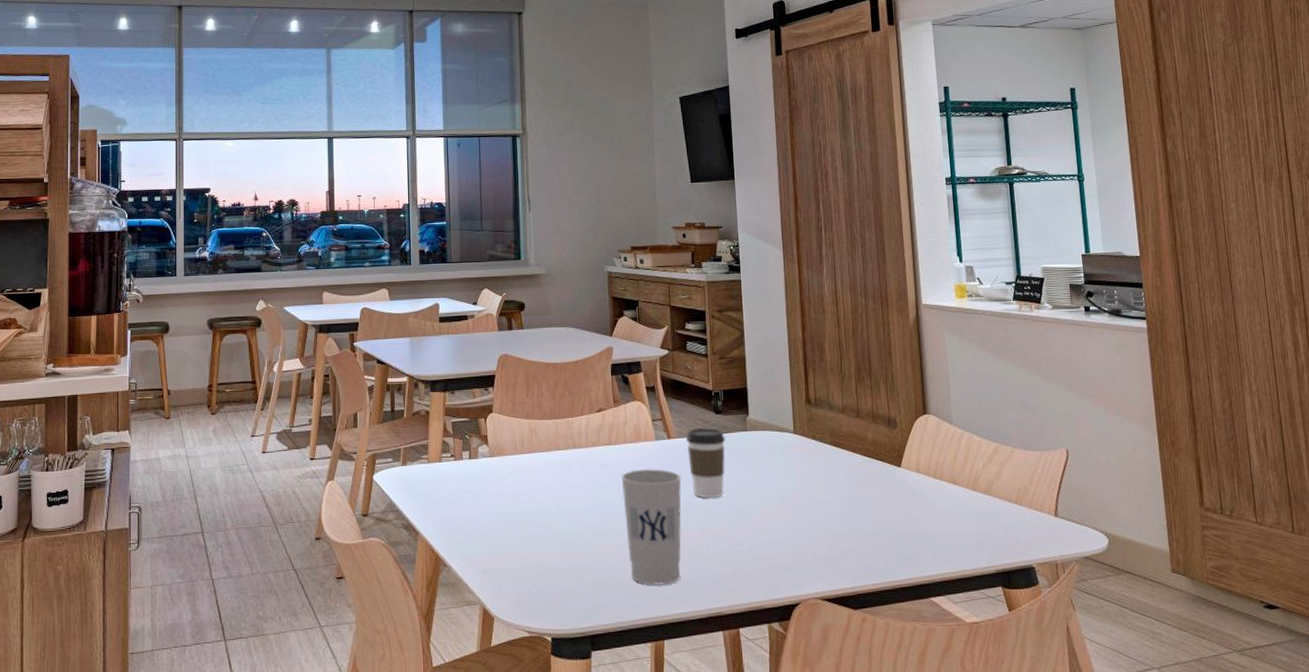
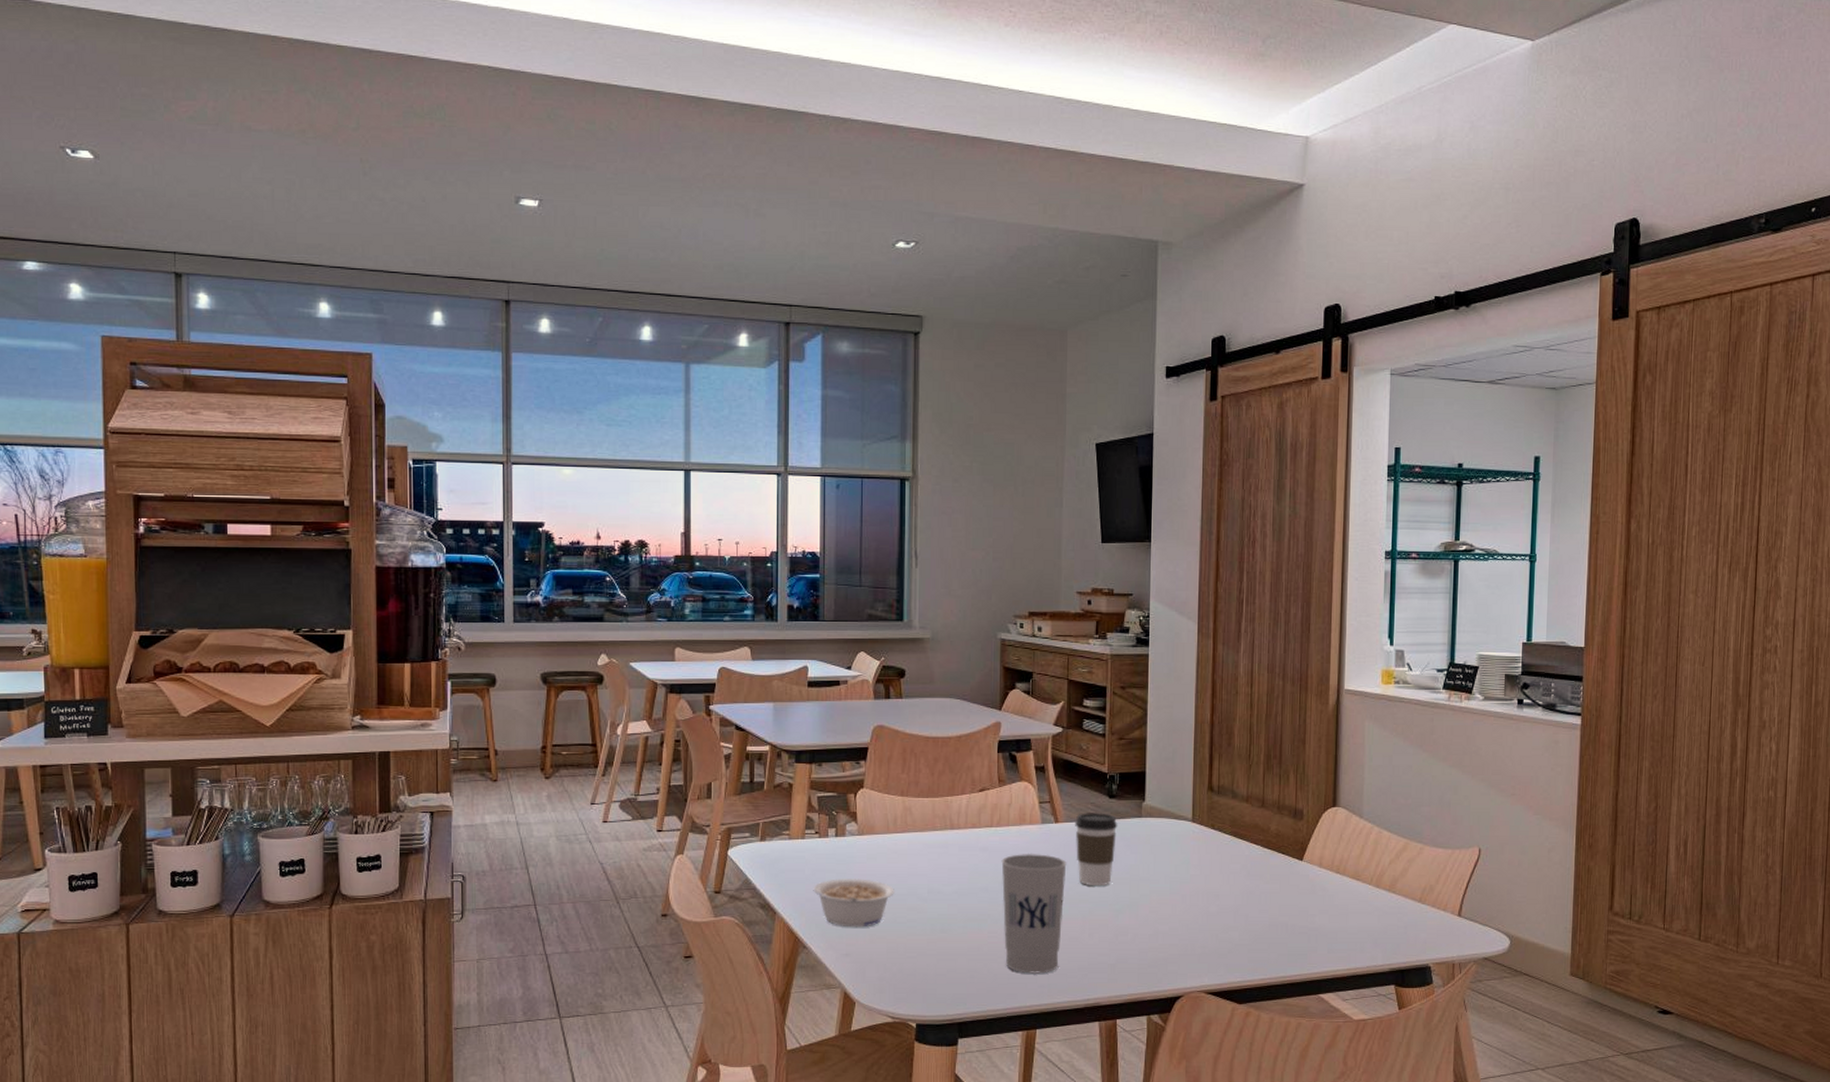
legume: none [451,498,526,545] -> present [813,879,896,928]

